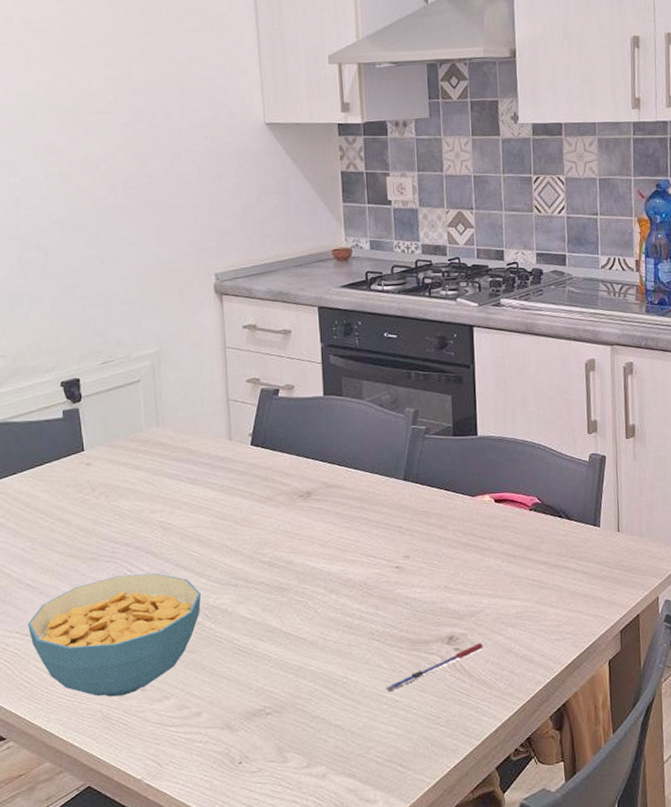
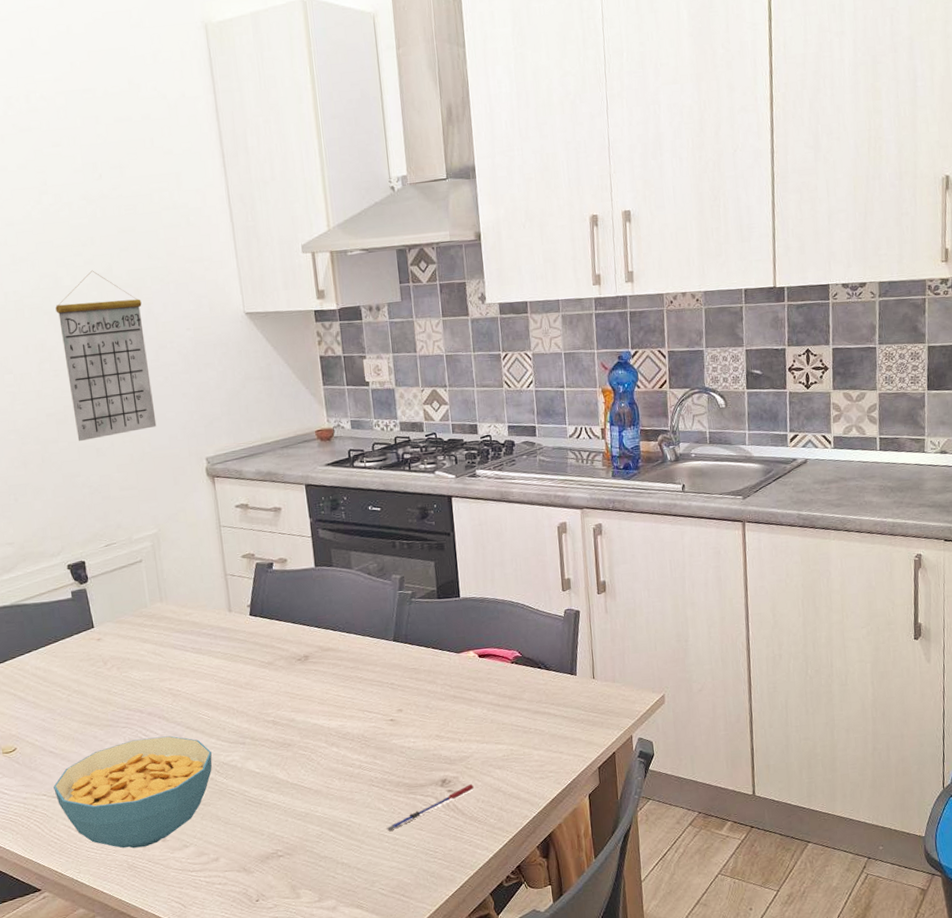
calendar: none [68,73,166,251] -> present [55,270,157,442]

